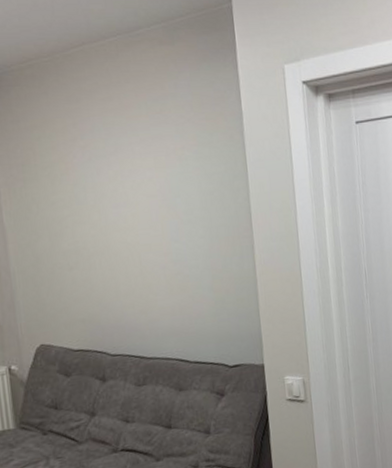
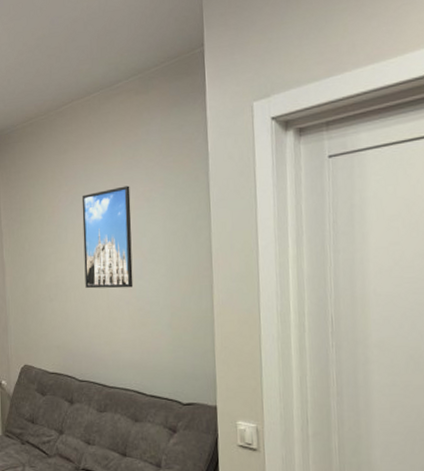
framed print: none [102,142,169,254] -> present [81,185,134,289]

